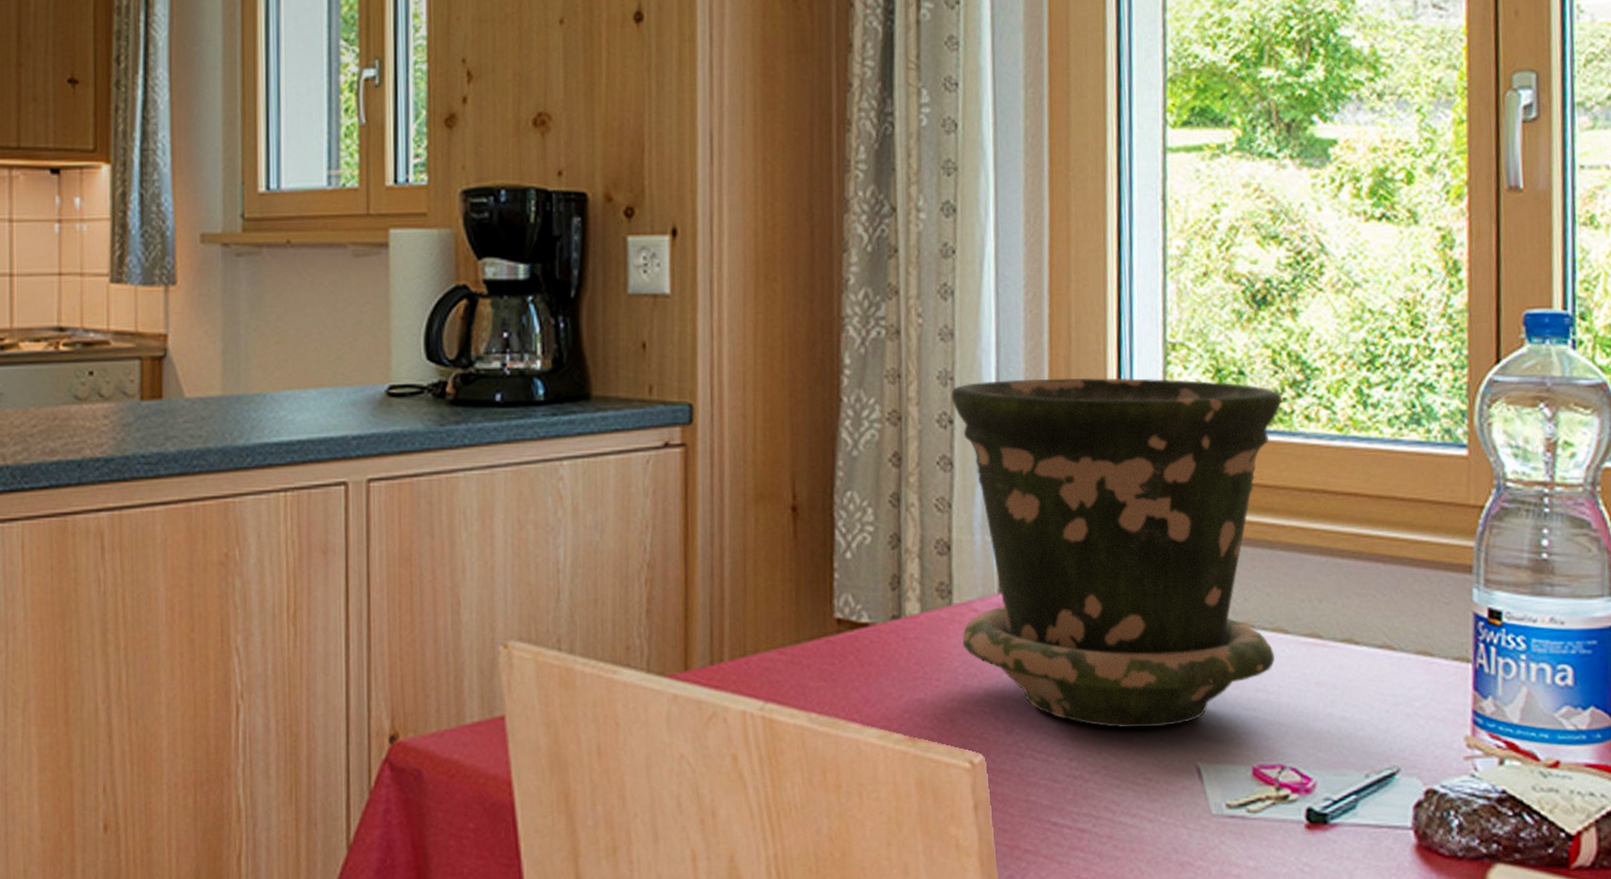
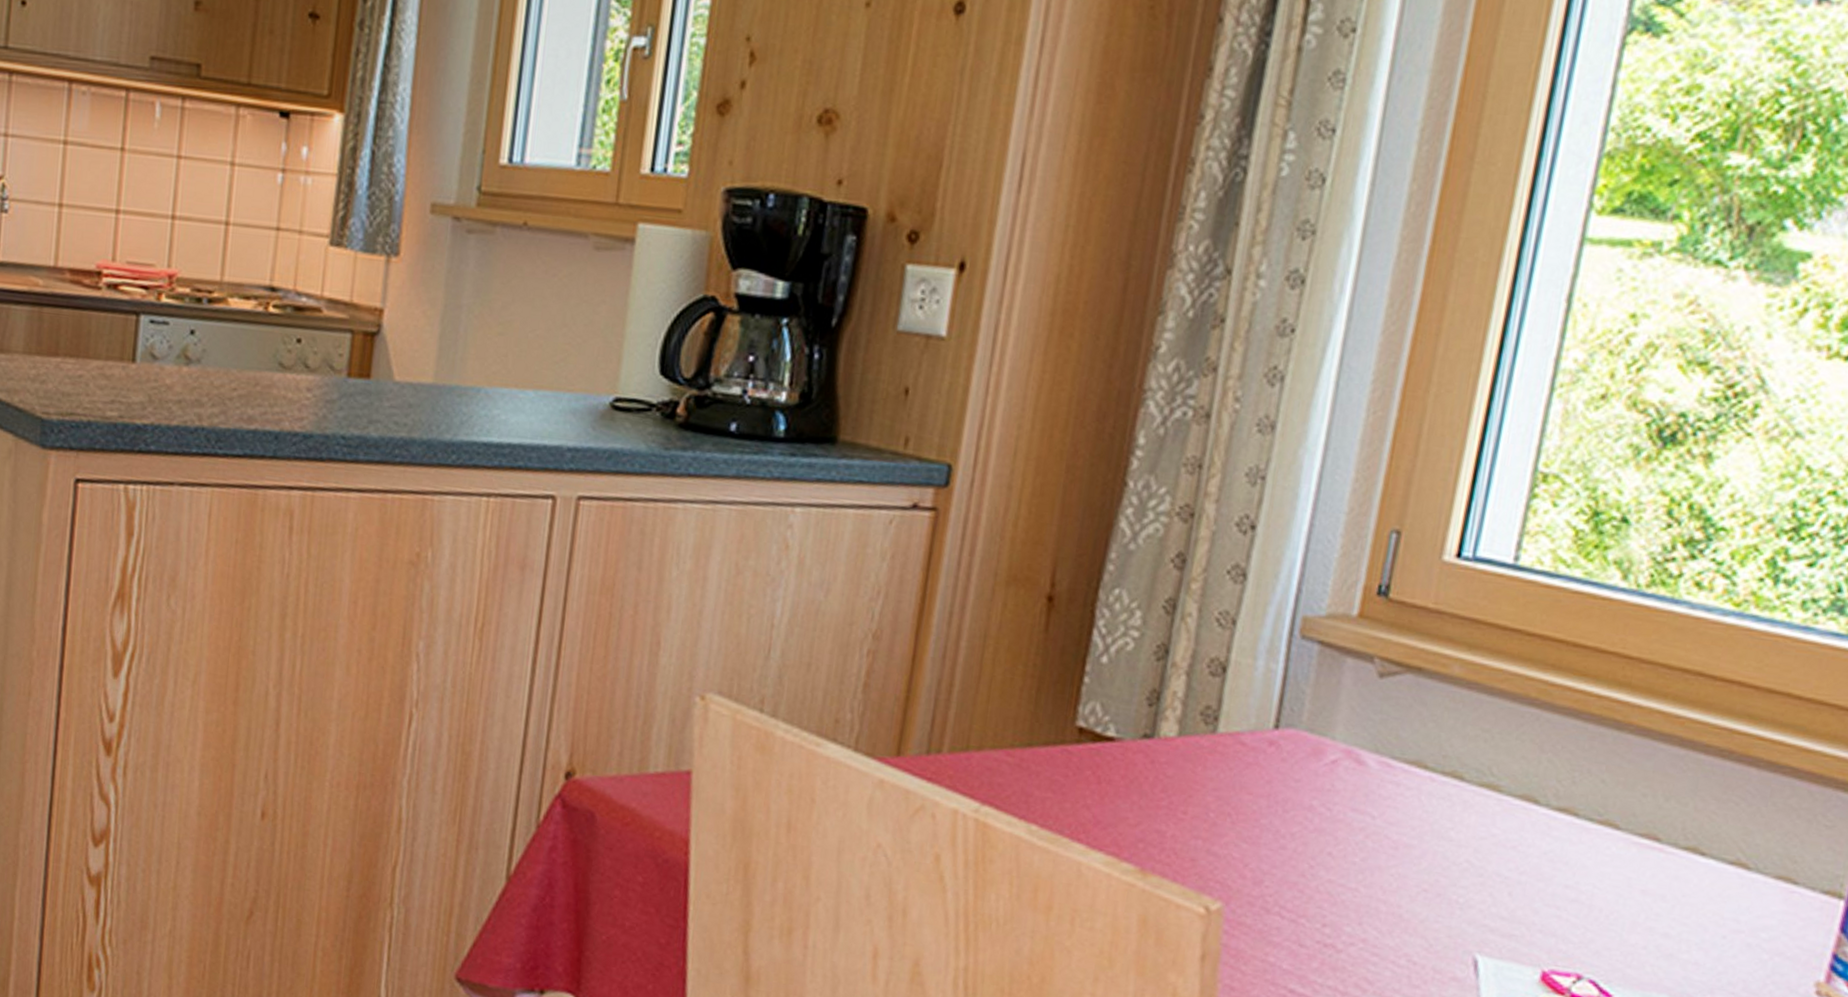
flower pot: present [951,377,1282,728] -> none [1220,486,1670,909]

